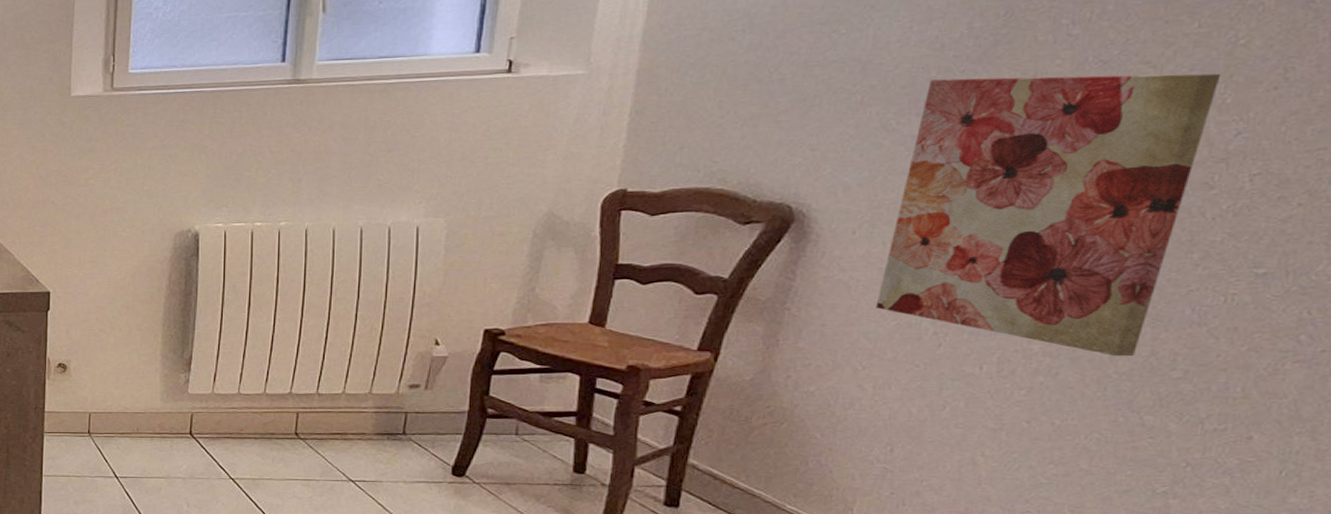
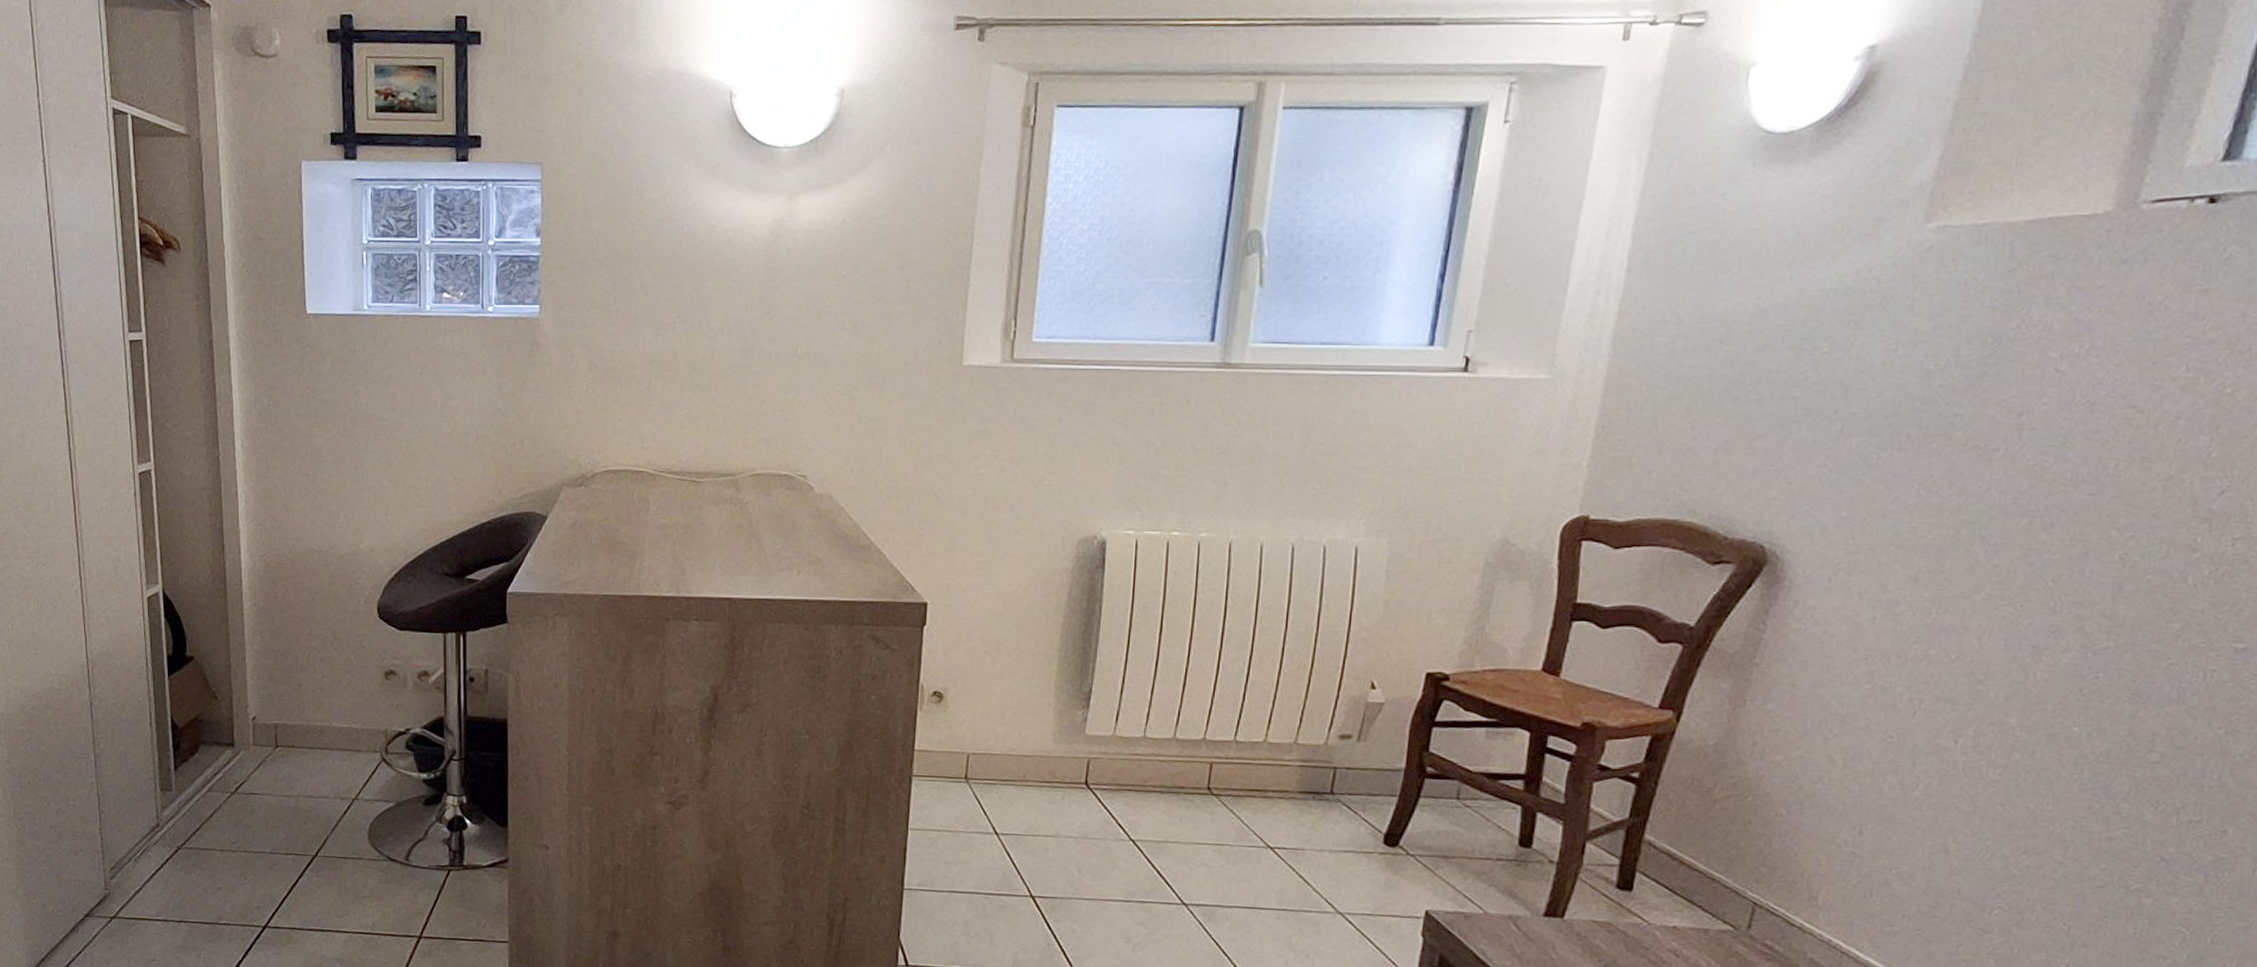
wall art: present [875,73,1221,357] -> none [1849,411,2207,736]

